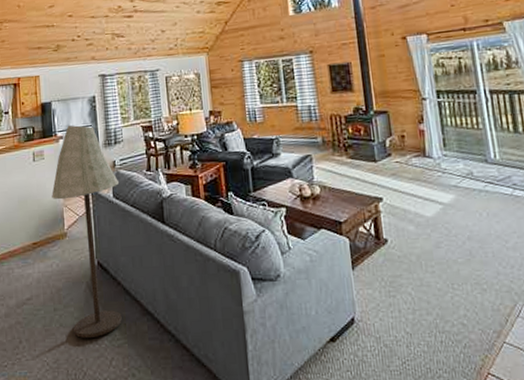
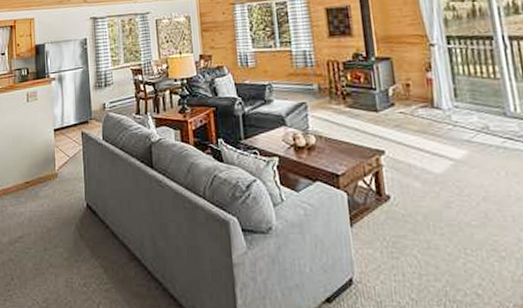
floor lamp: present [51,125,122,338] -> none [44,66,110,280]

